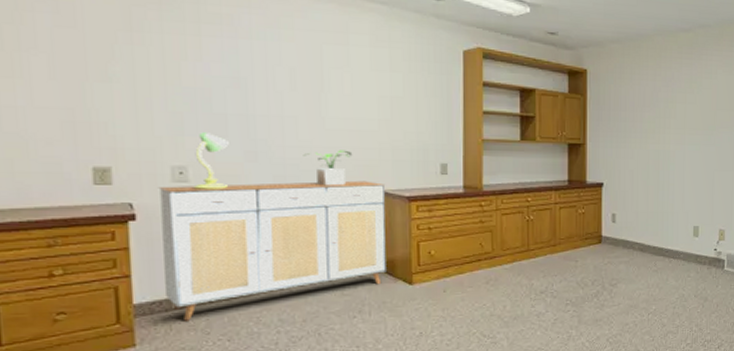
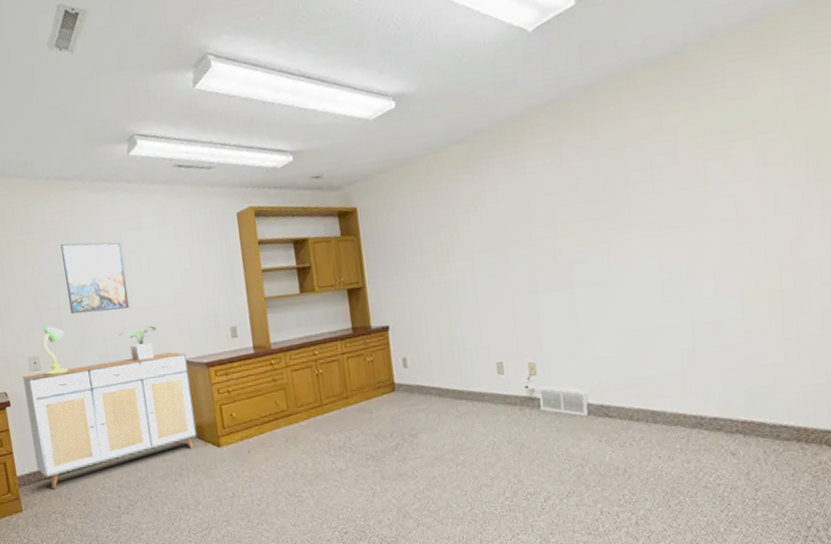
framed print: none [238,42,322,128] -> present [61,242,130,315]

